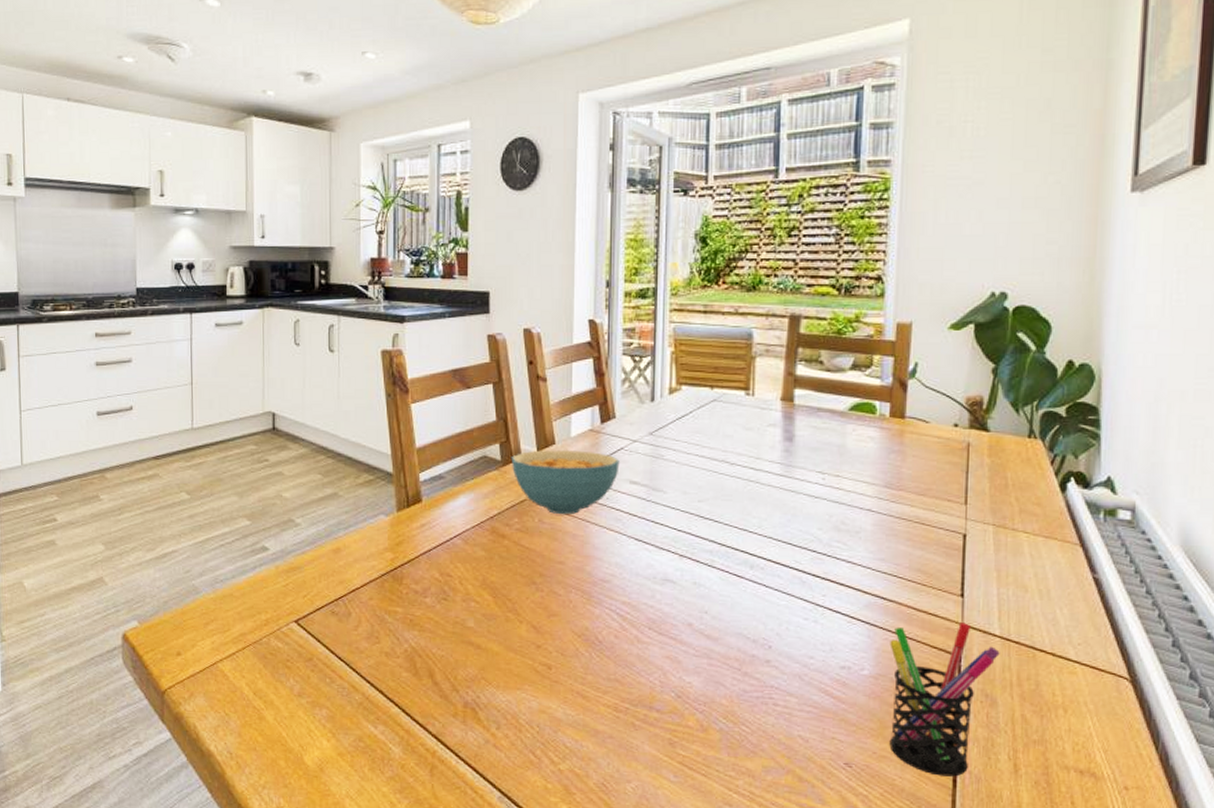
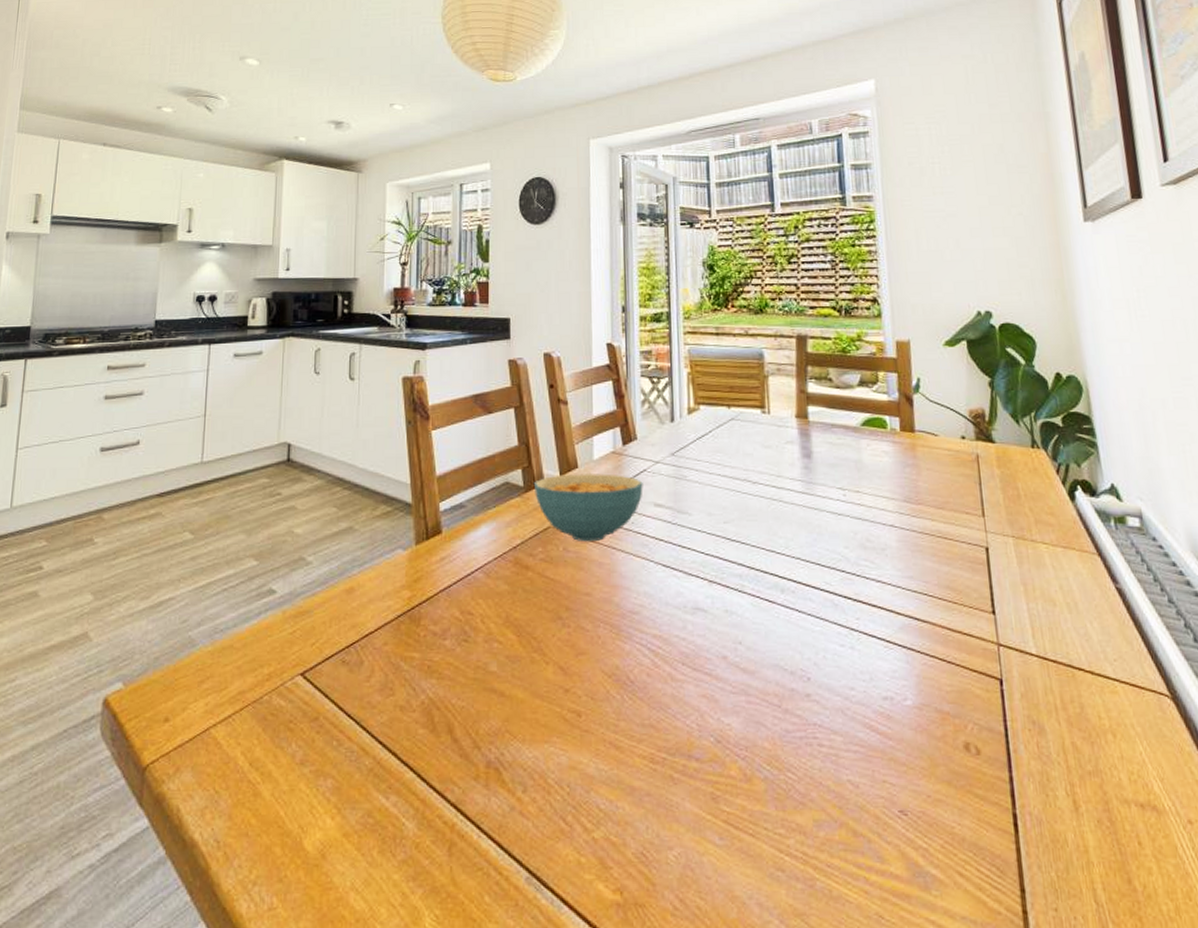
pen holder: present [889,622,1000,777] -> none [929,642,1040,820]

